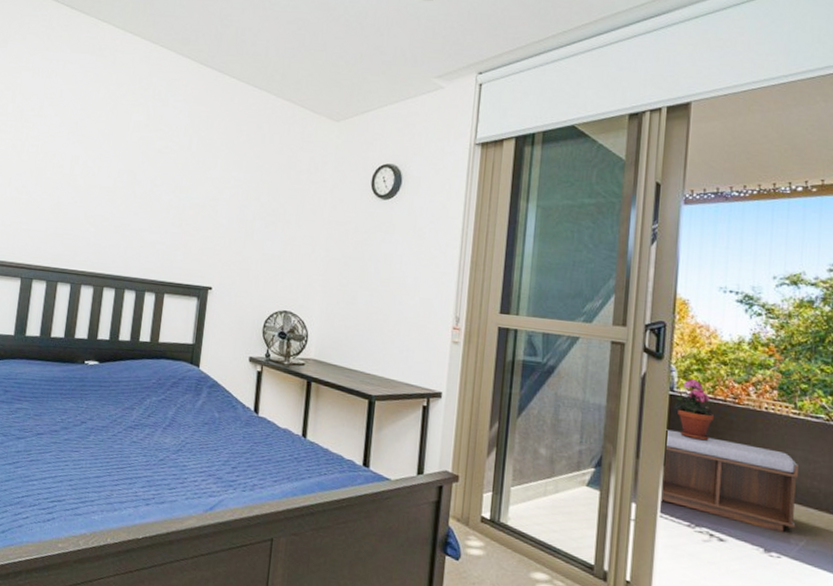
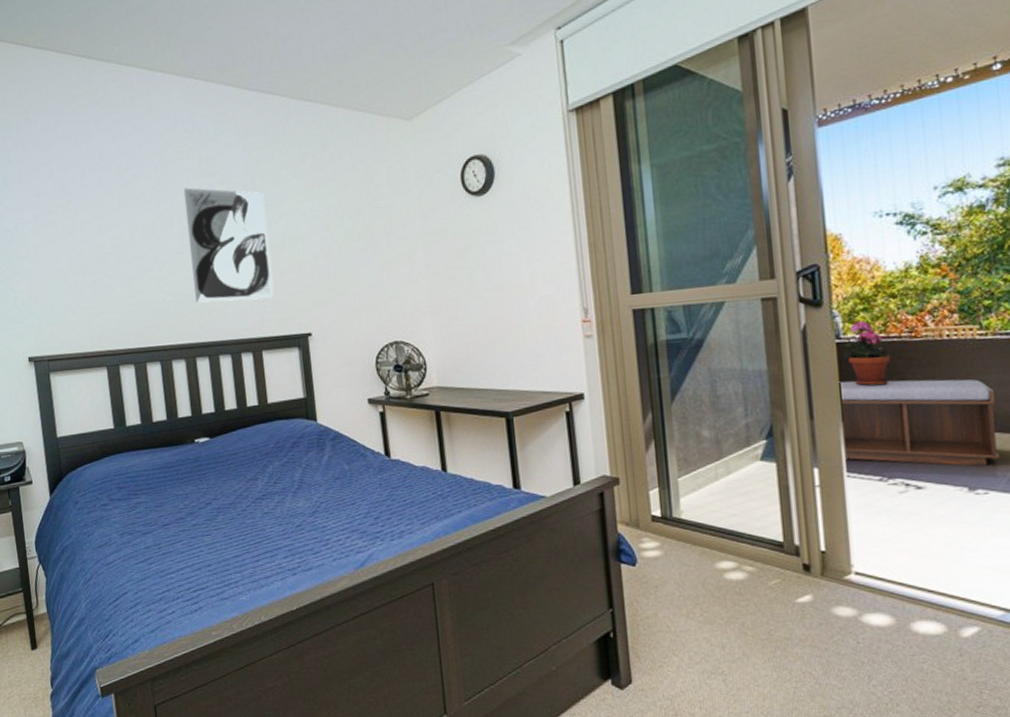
wall art: none [116,136,197,250] -> present [183,187,275,303]

